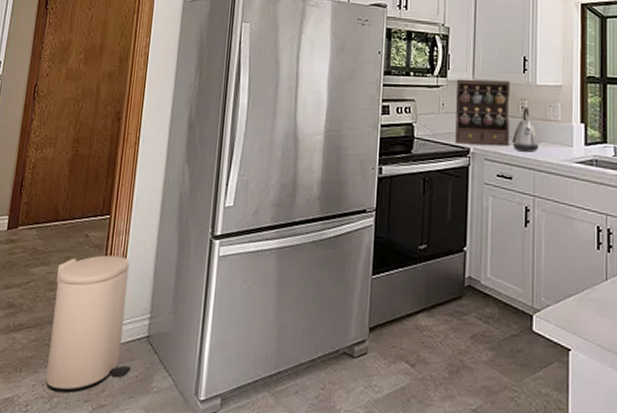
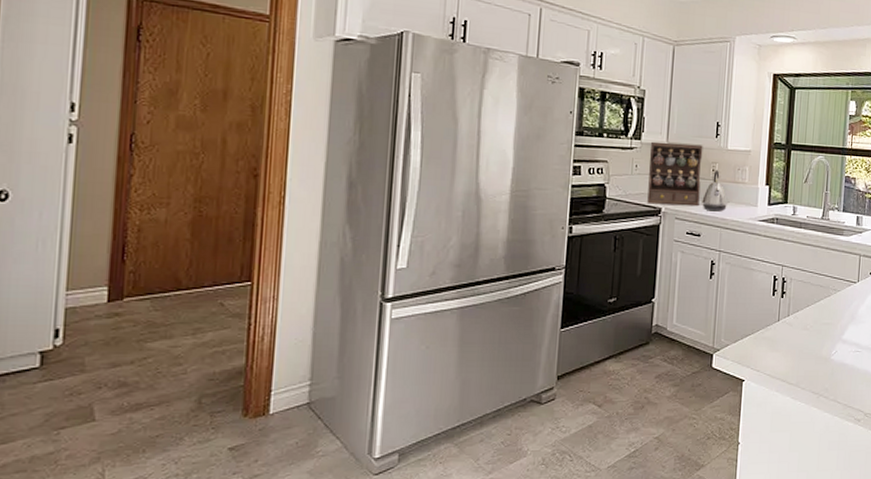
pedal bin: present [45,255,131,393] -> none [179,324,290,469]

